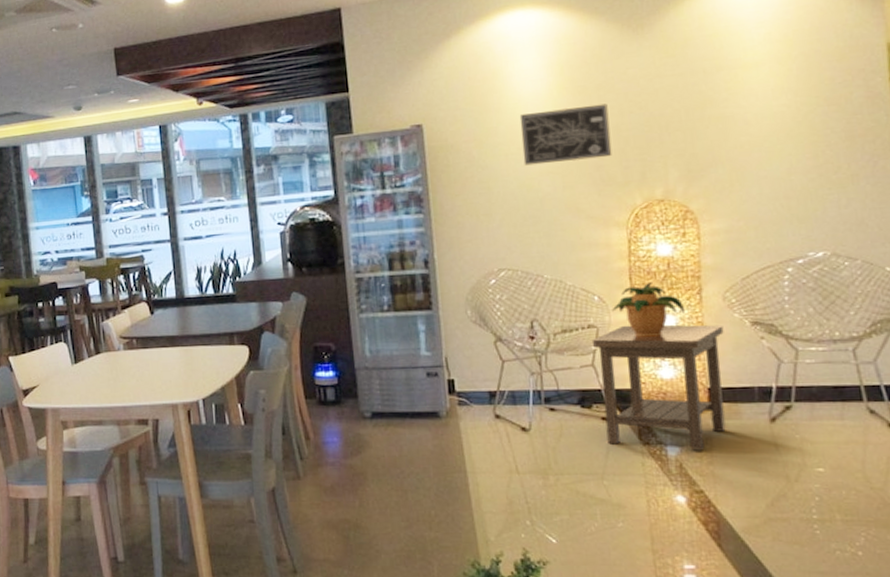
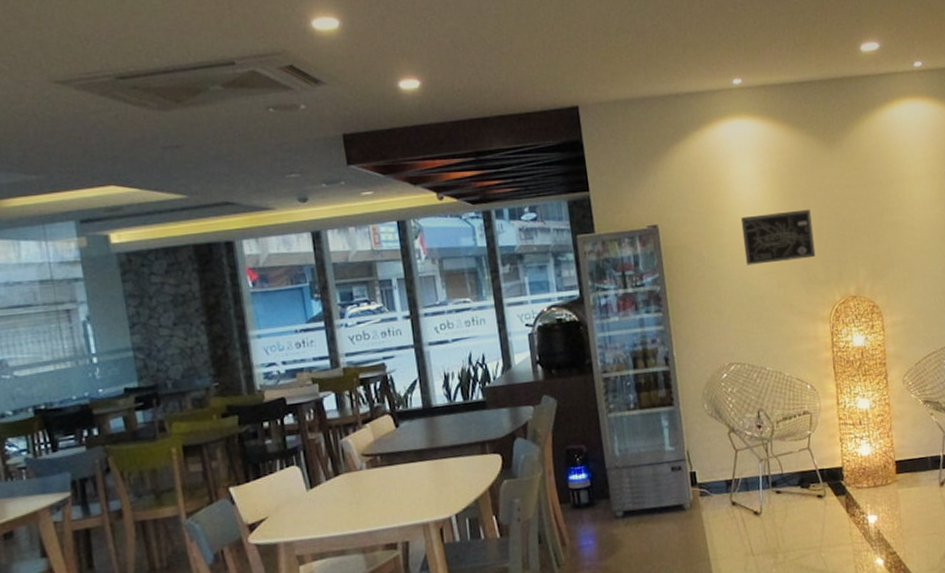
side table: present [593,324,726,451] -> none [808,405,910,519]
potted plant: present [612,281,686,337] -> none [821,369,877,420]

